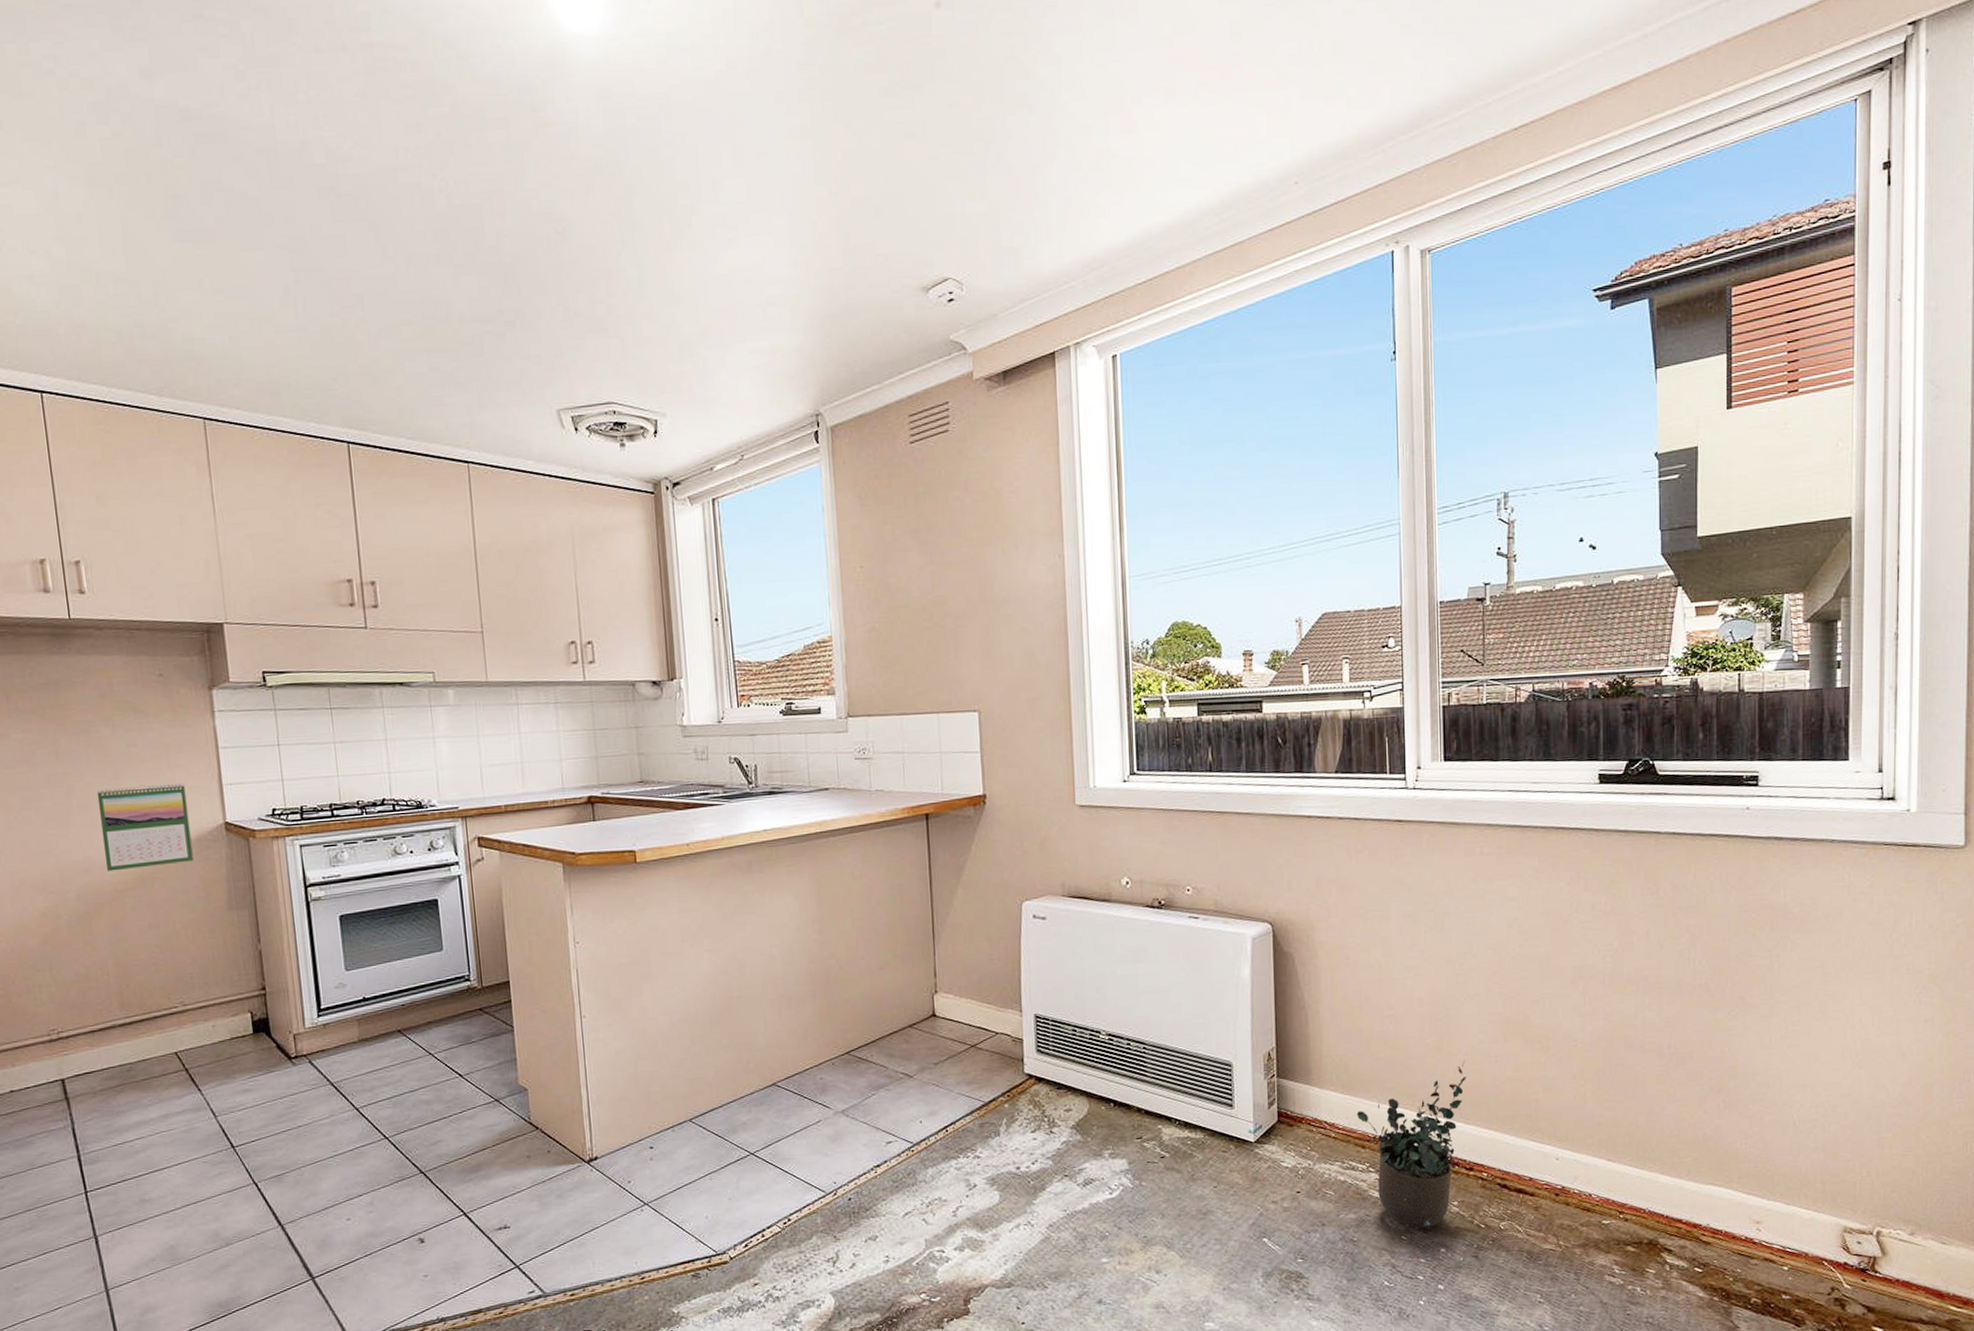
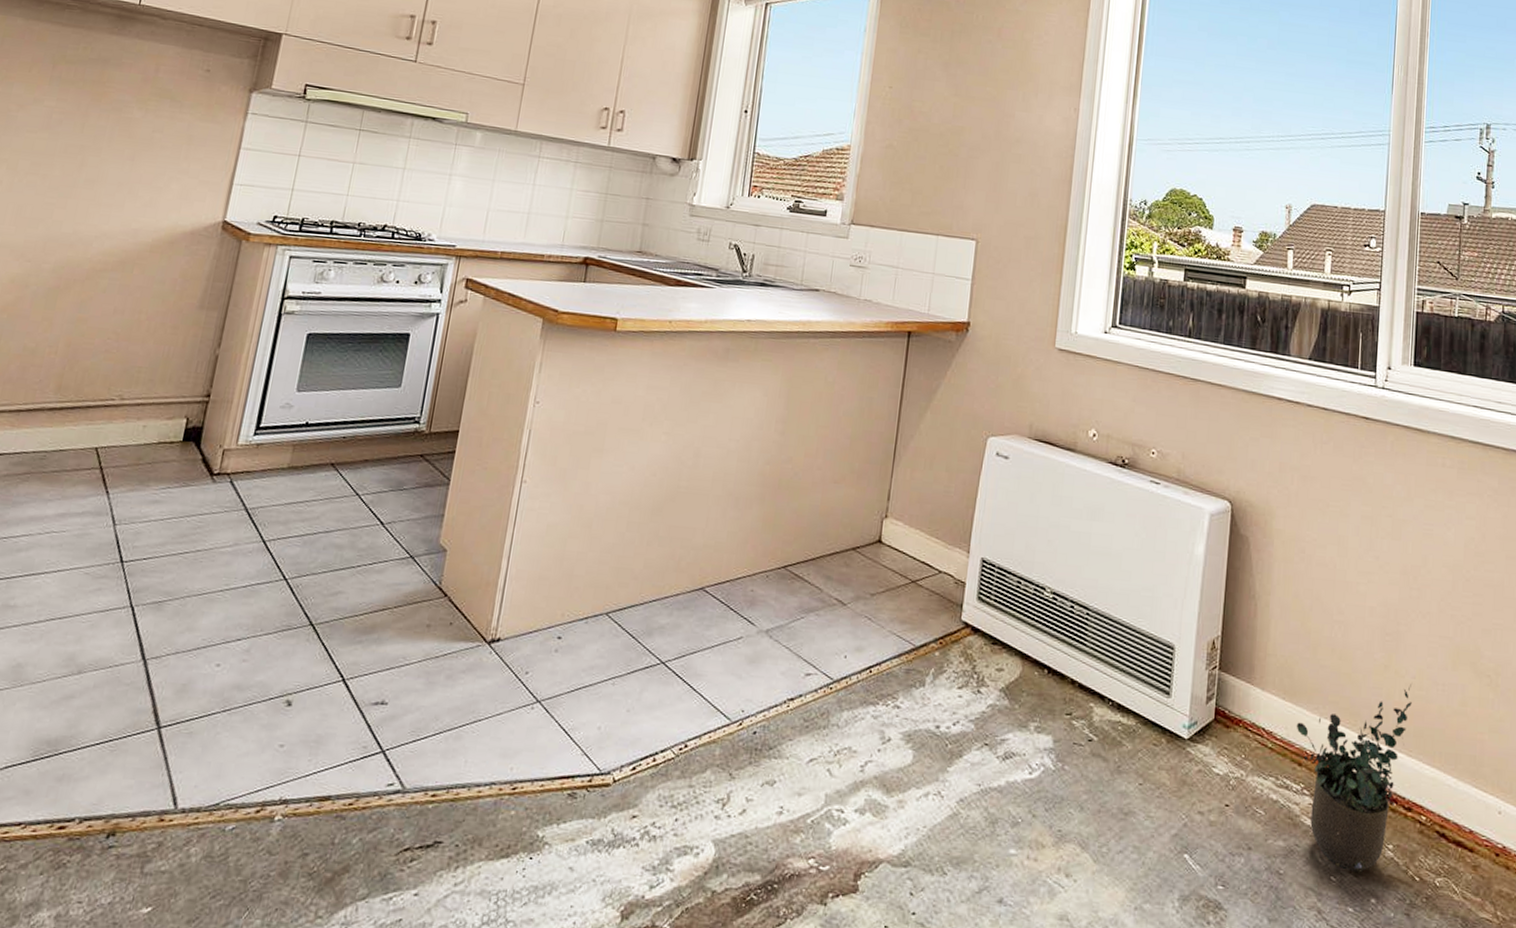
calendar: present [96,783,194,872] -> none [91,167,197,254]

